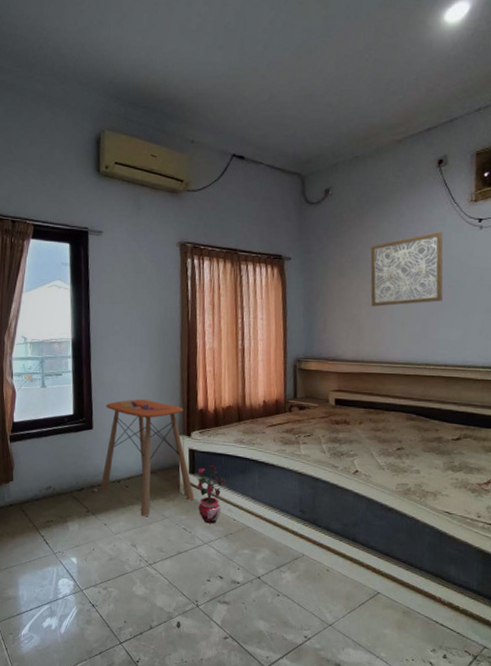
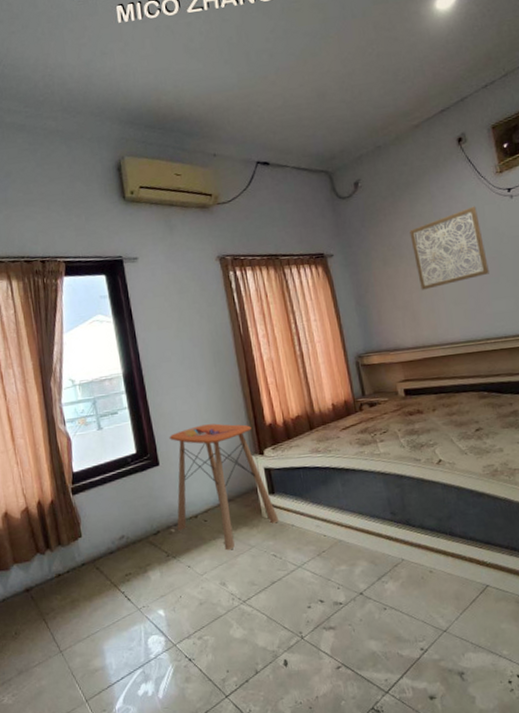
potted plant: present [197,465,226,524] -> none [277,481,310,545]

